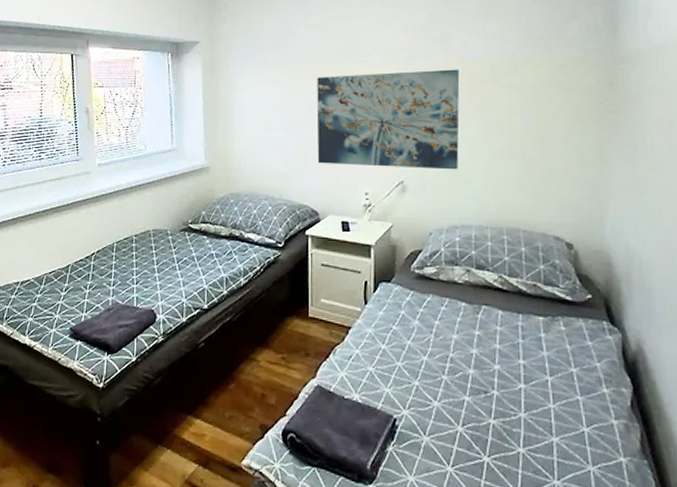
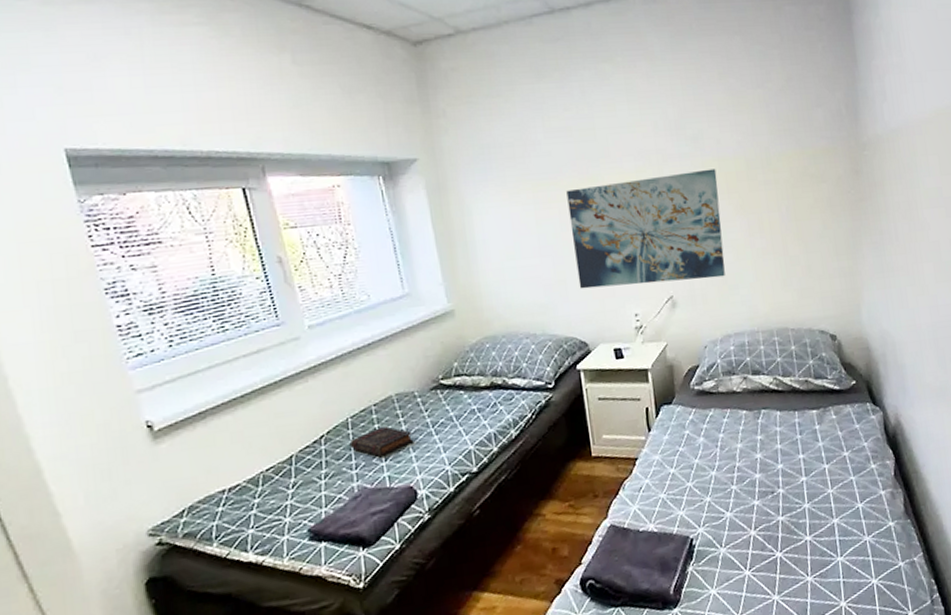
book: none [111,254,161,279] -> present [349,426,414,456]

